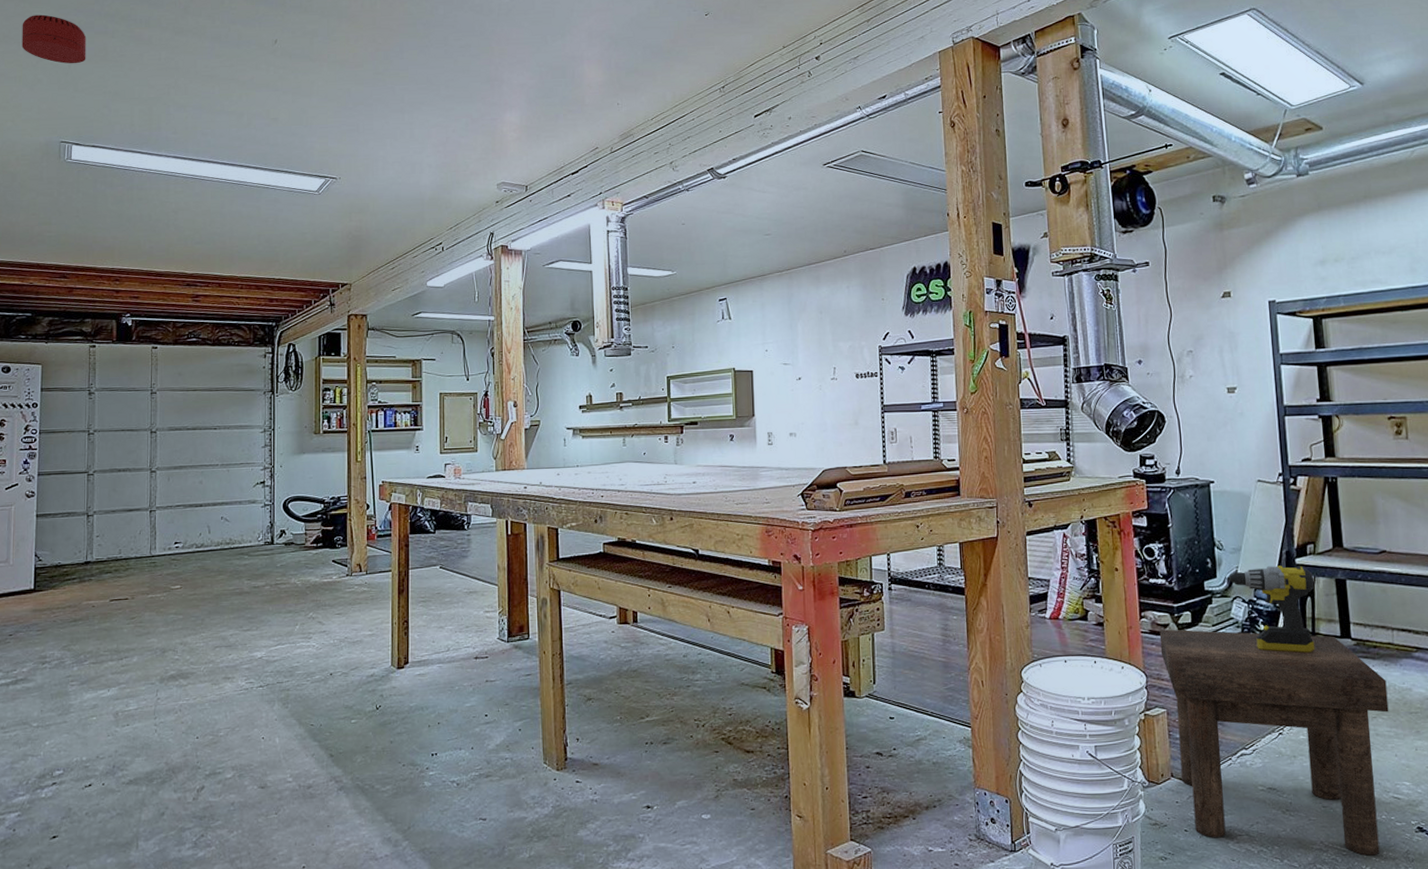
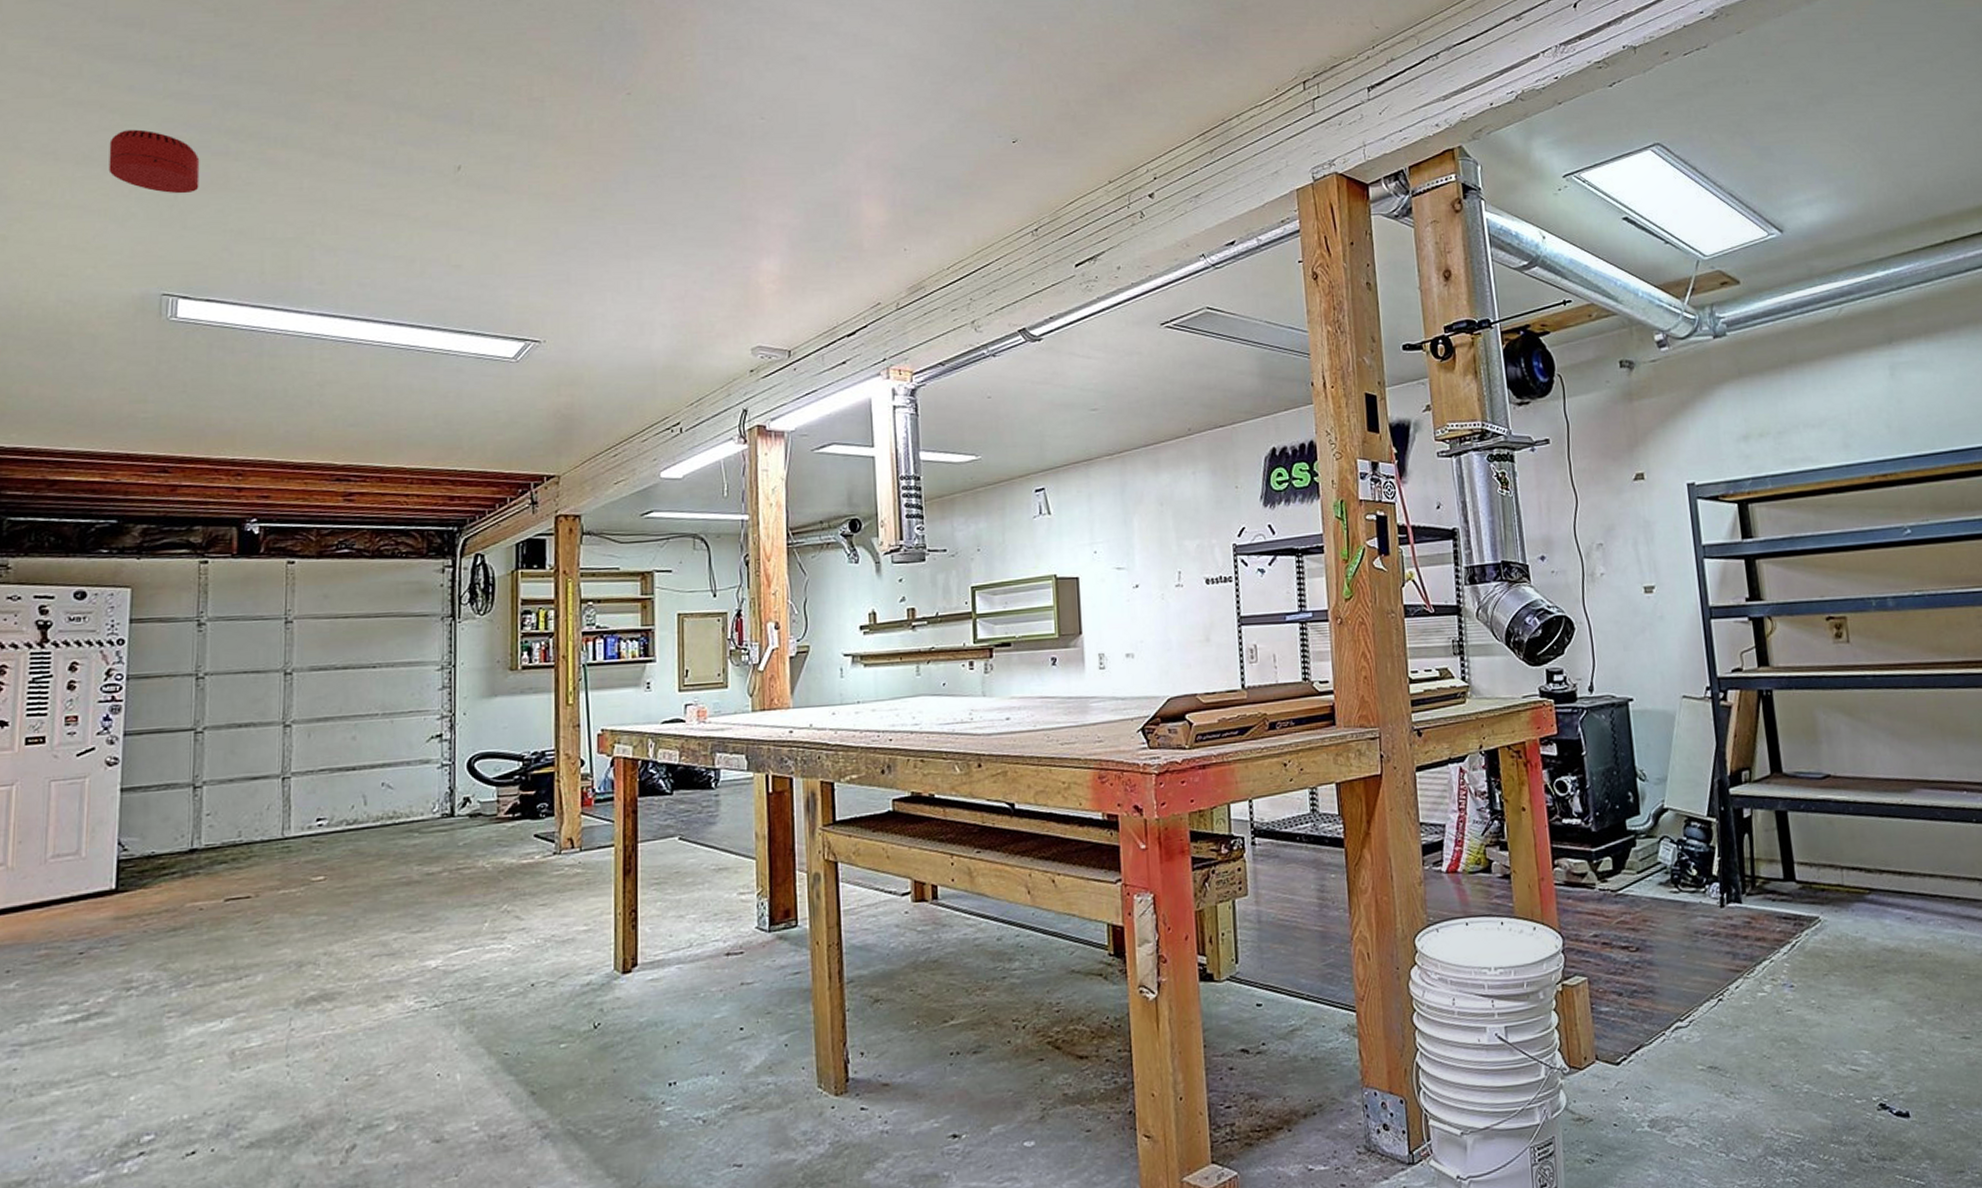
stool: present [1159,629,1389,856] -> none [1575,879,1842,1143]
power drill: present [1227,565,1315,654] -> none [1652,796,1756,902]

